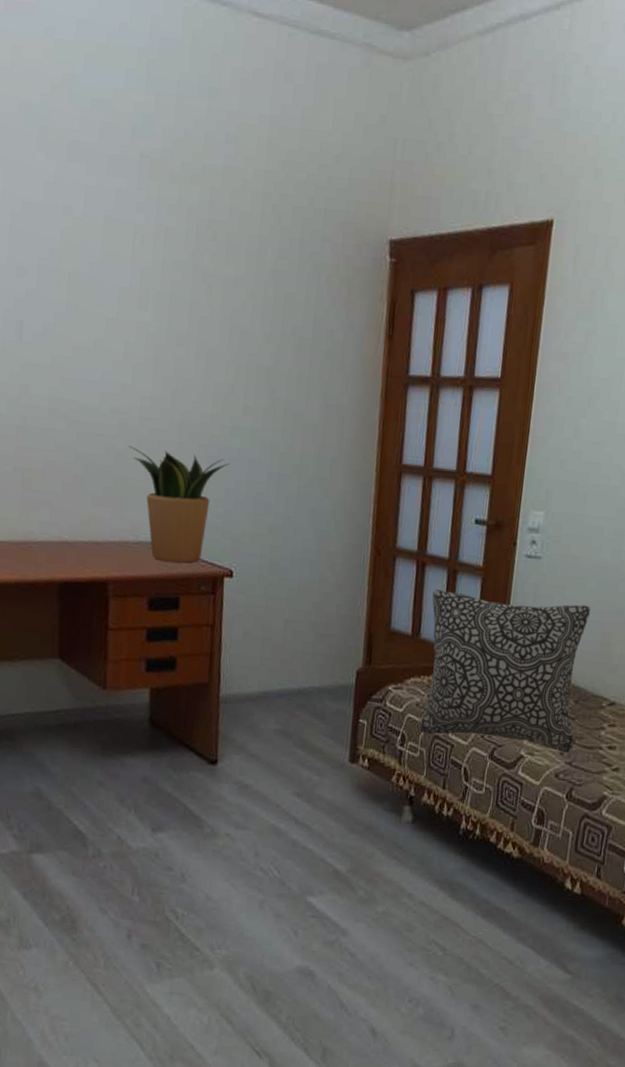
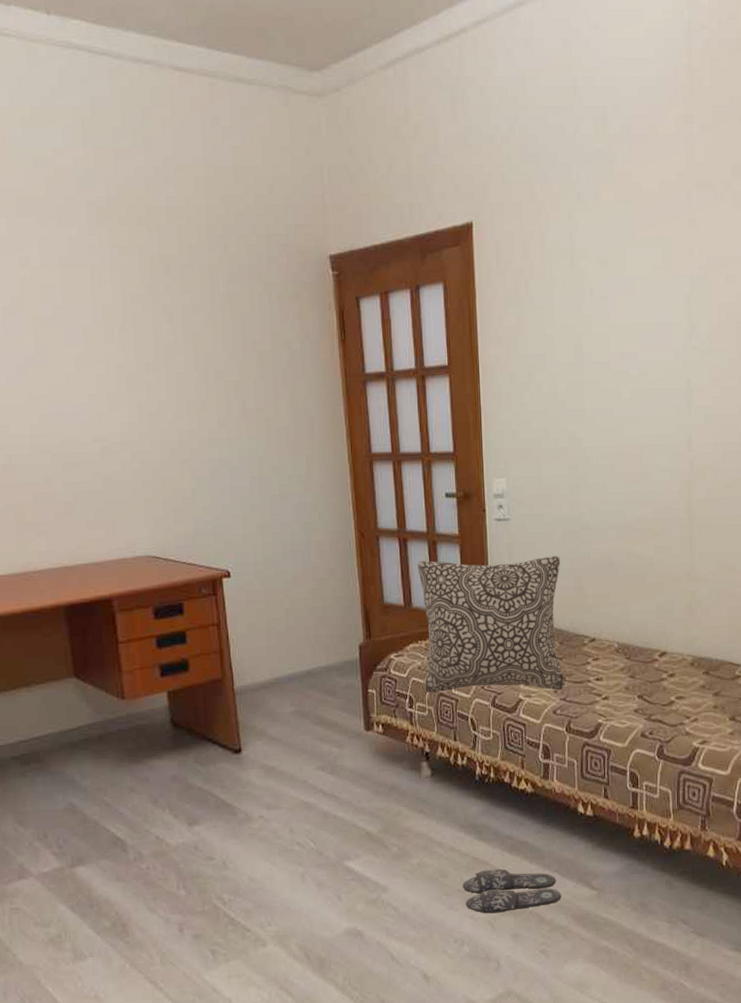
potted plant: present [128,445,230,563] -> none [113,469,213,572]
slippers: none [427,931,532,980] -> present [462,868,562,914]

